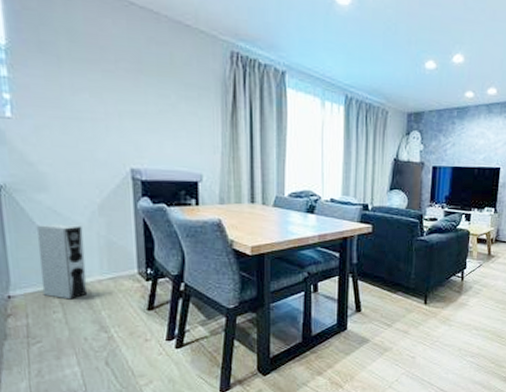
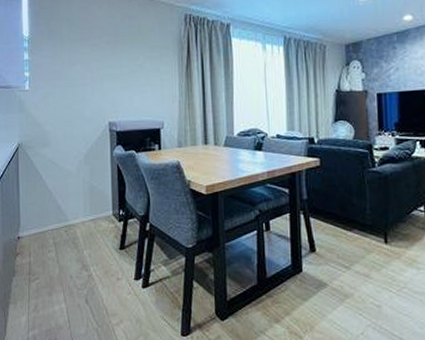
speaker: present [37,223,88,300] -> none [40,173,74,240]

